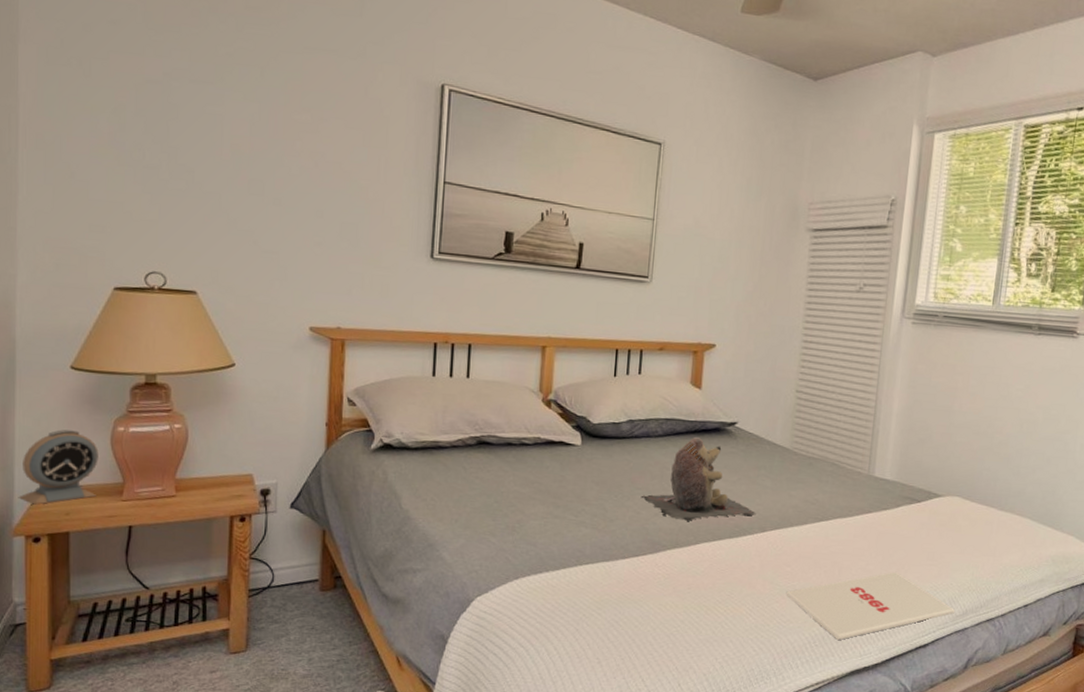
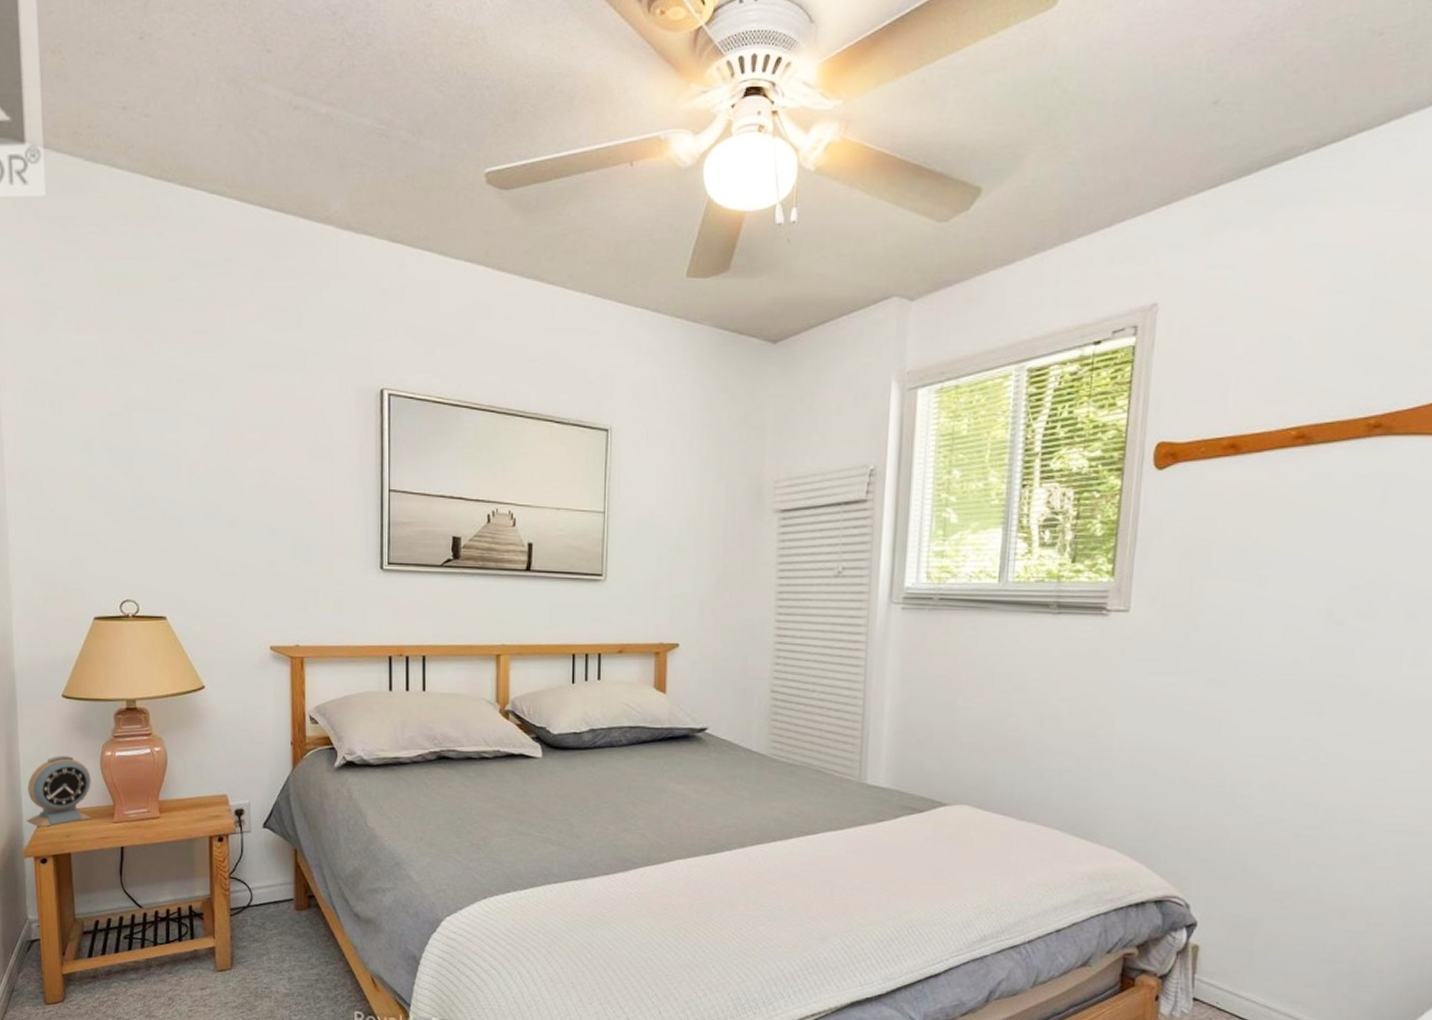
stuffed animal: present [641,436,756,521] -> none [607,745,734,836]
magazine: present [786,571,956,640] -> none [772,890,972,967]

